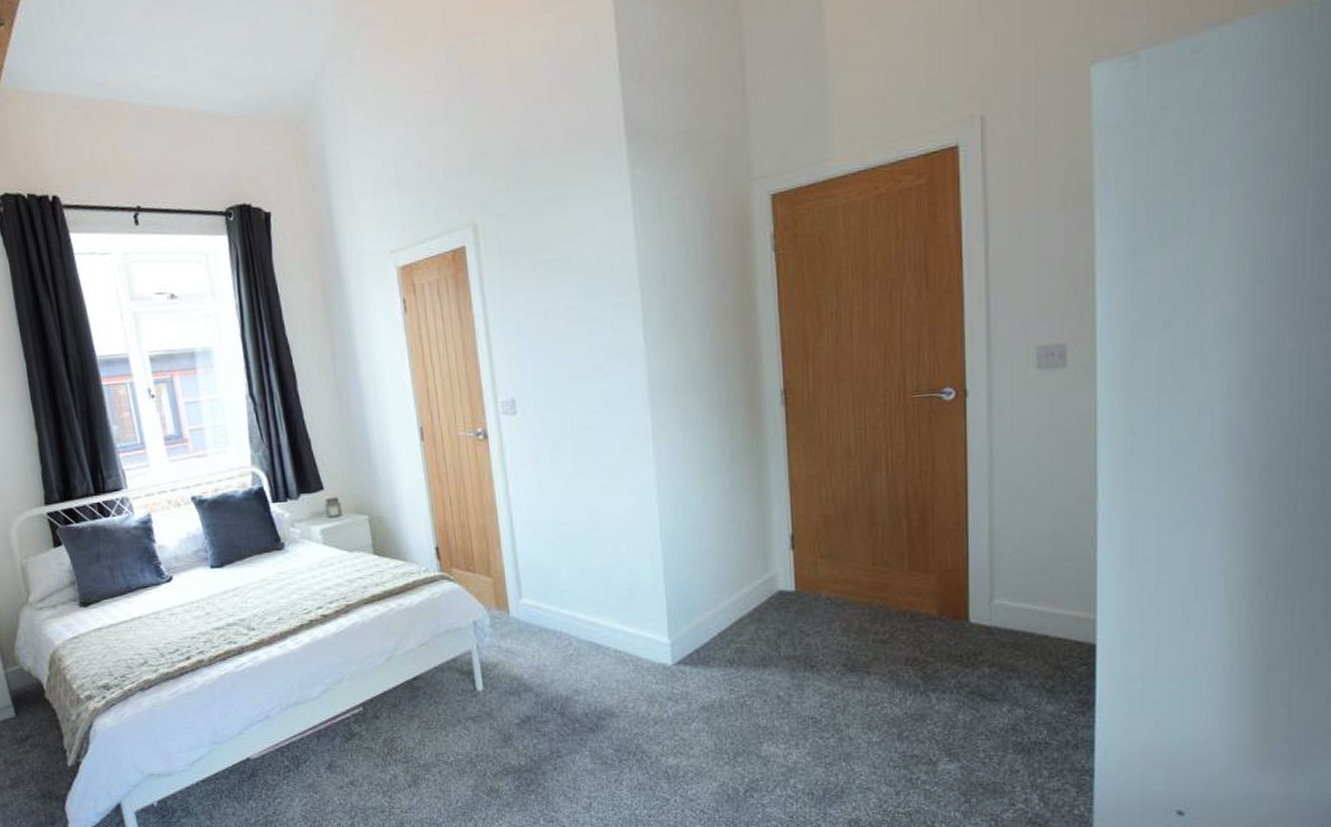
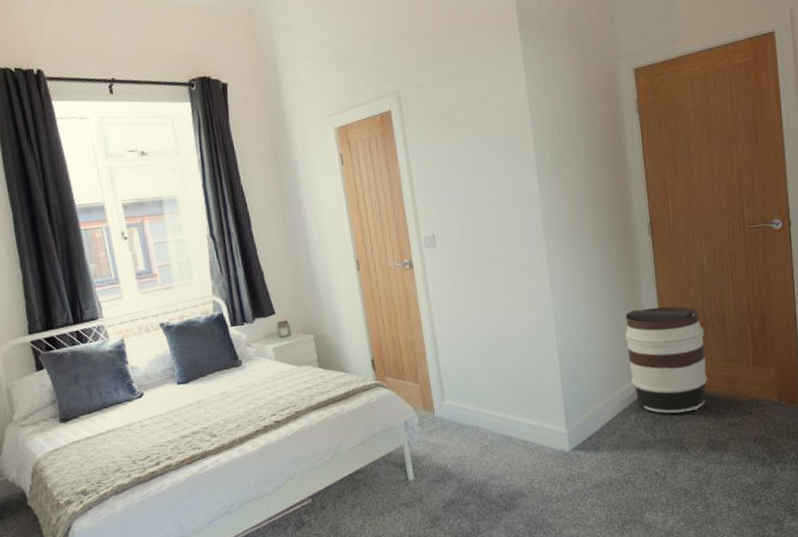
barrel: none [747,494,849,625] -> present [625,306,708,413]

